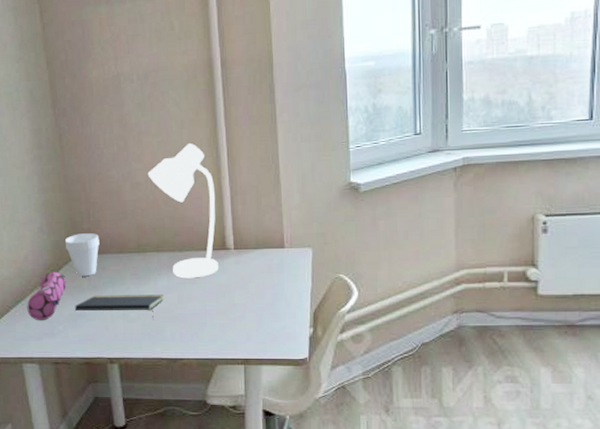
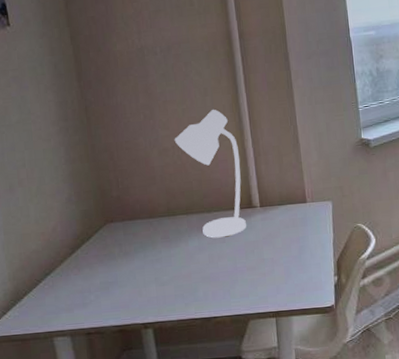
pencil case: present [27,271,66,321] -> none [56,241,96,292]
cup: present [64,233,100,277] -> none [93,200,129,244]
notepad: present [74,294,163,319] -> none [106,255,195,281]

